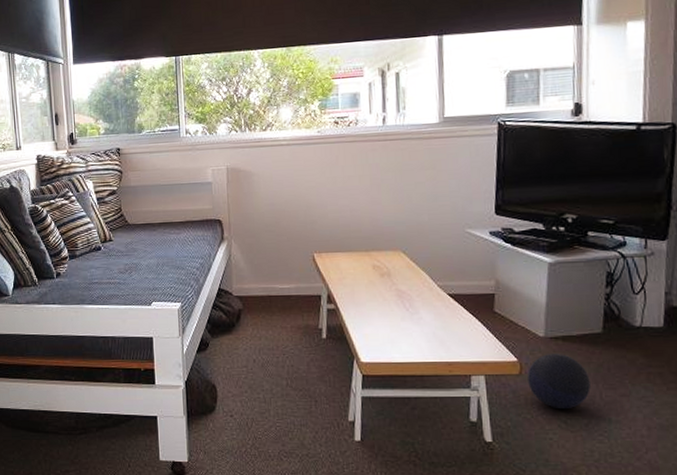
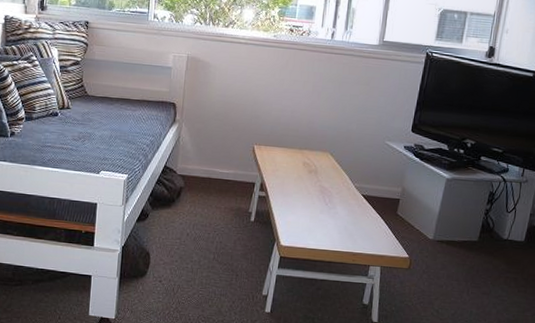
ball: present [527,353,591,410] -> none [414,253,462,301]

